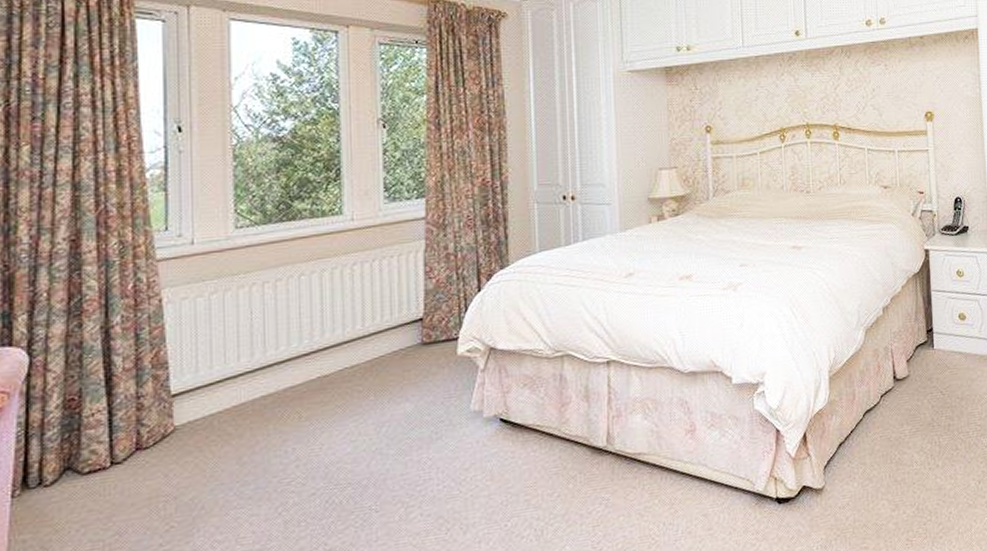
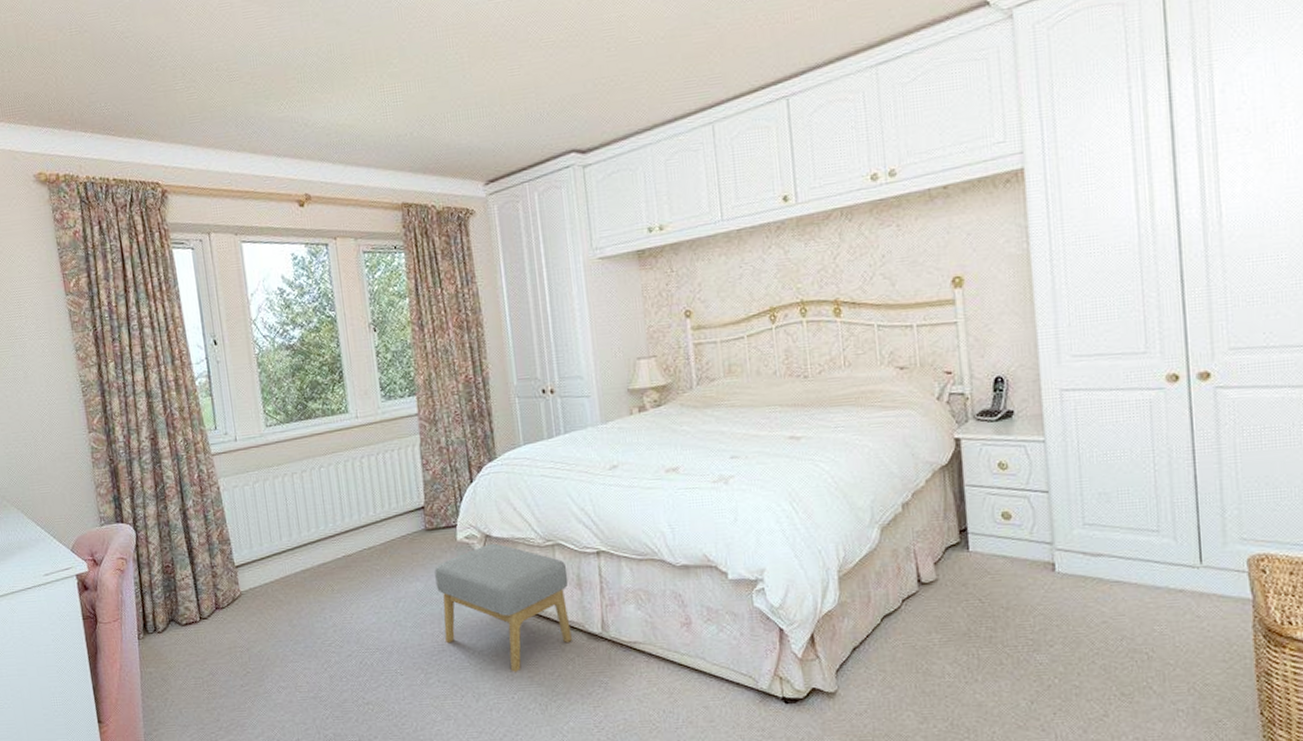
footstool: none [428,356,576,497] -> present [434,543,572,672]

